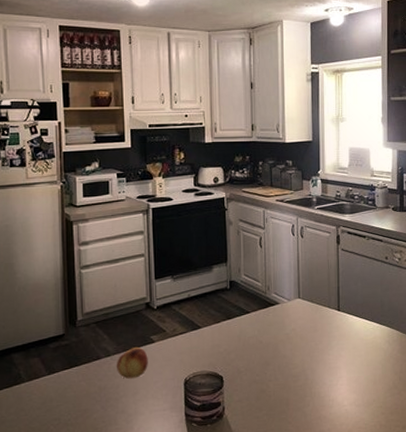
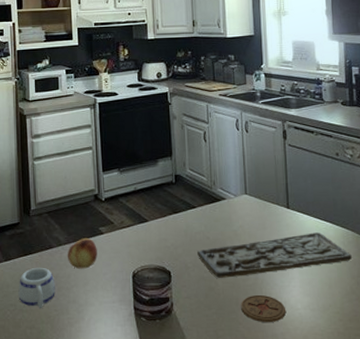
mug: none [62,379,103,422] -> present [18,267,55,309]
cutting board: none [250,333,396,380] -> present [197,232,352,278]
coaster: none [291,394,334,421] -> present [241,294,287,323]

